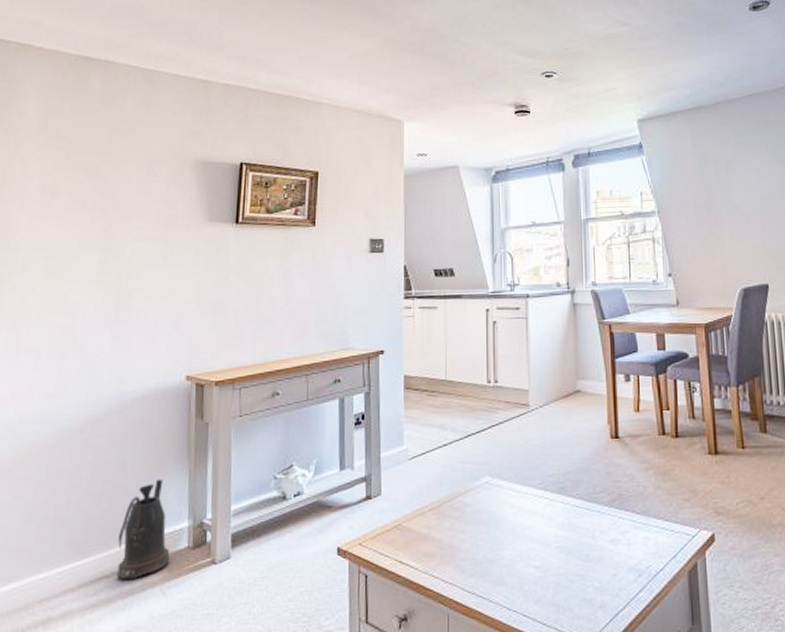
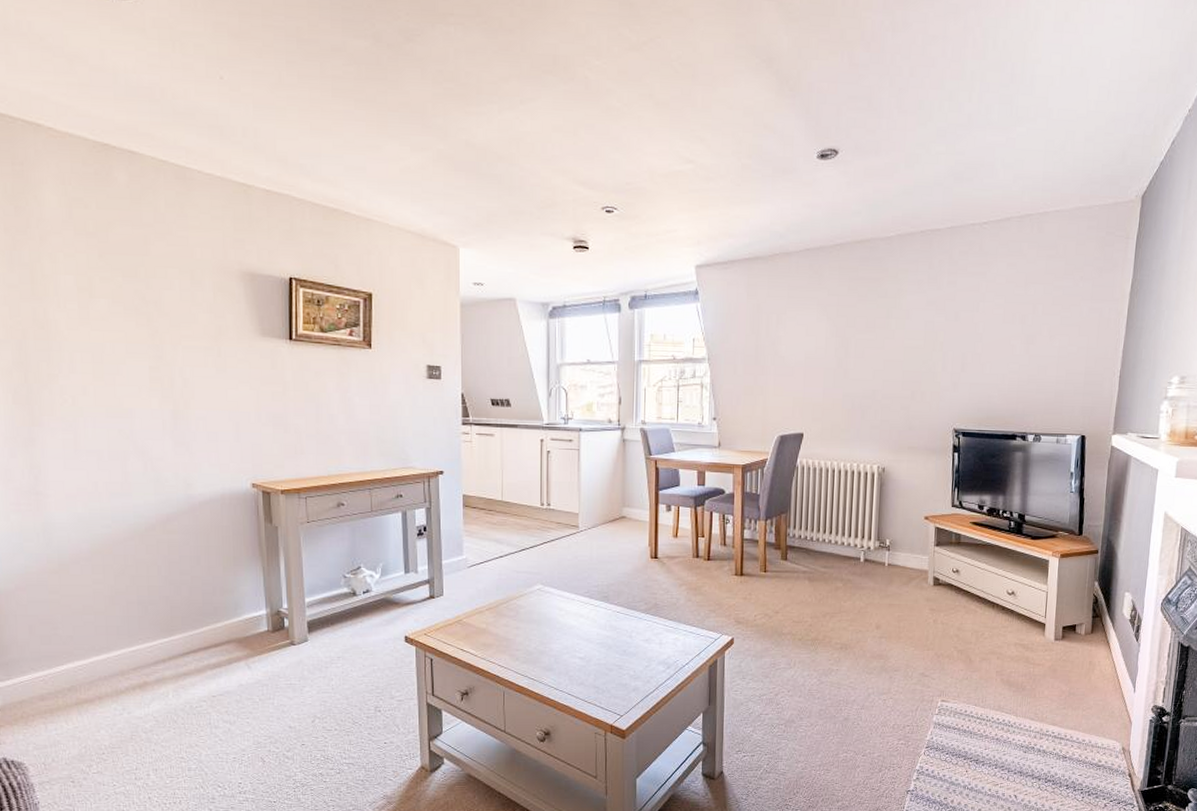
watering can: present [117,478,170,580] -> none [201,573,252,655]

